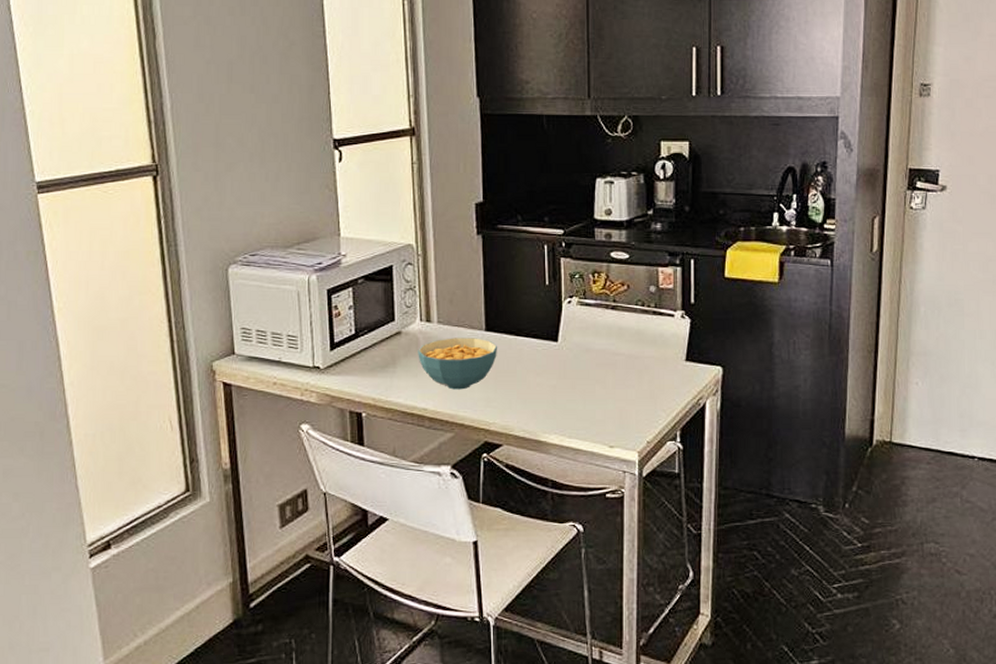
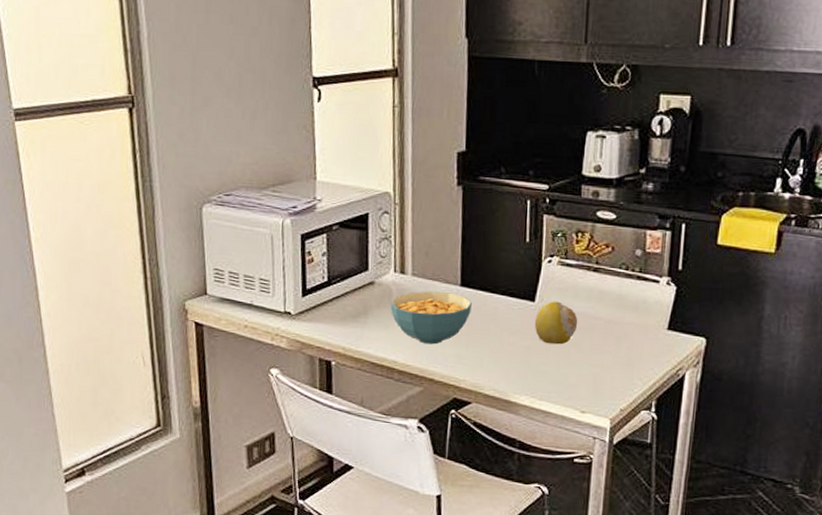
fruit: none [559,340,601,382] -> present [534,301,578,345]

